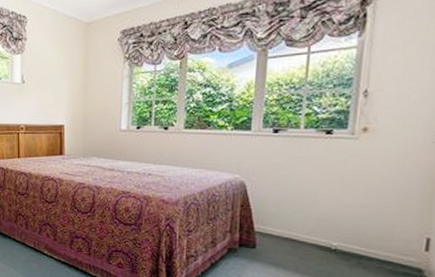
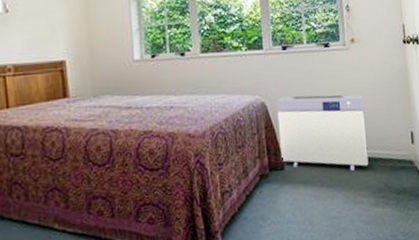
air purifier: none [254,179,367,265] -> present [276,94,369,171]

